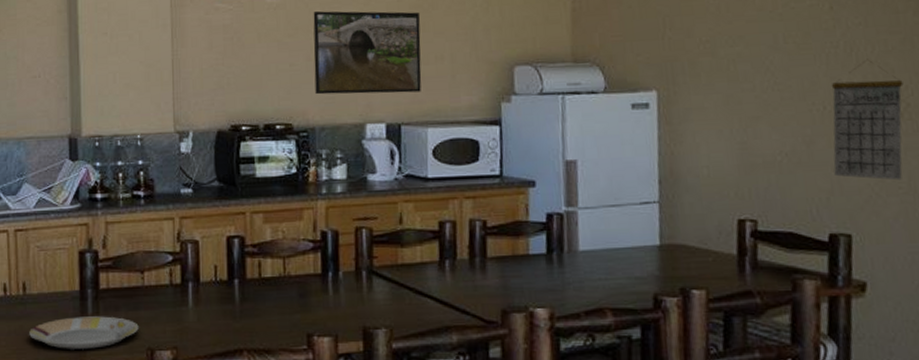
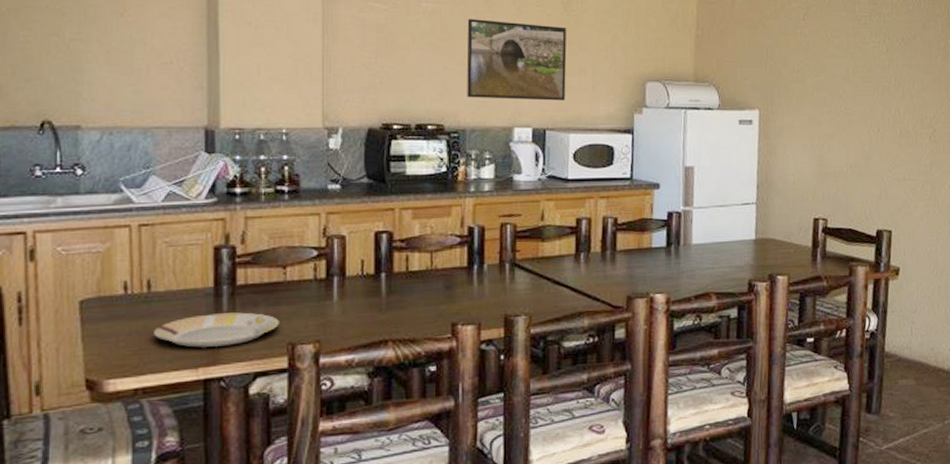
calendar: present [831,59,904,181] -> none [882,93,932,189]

